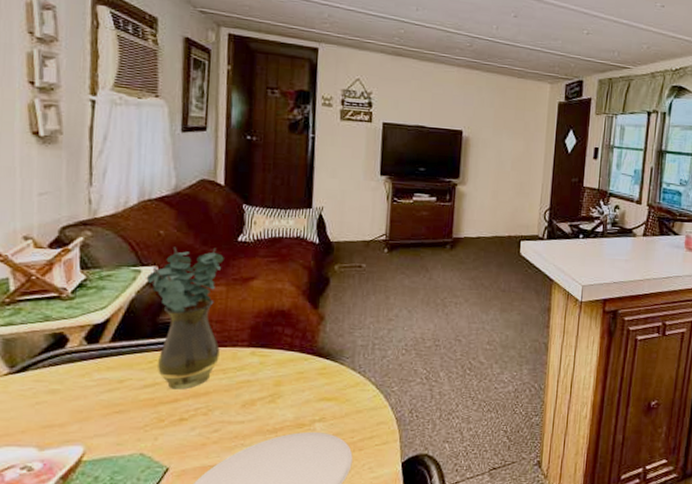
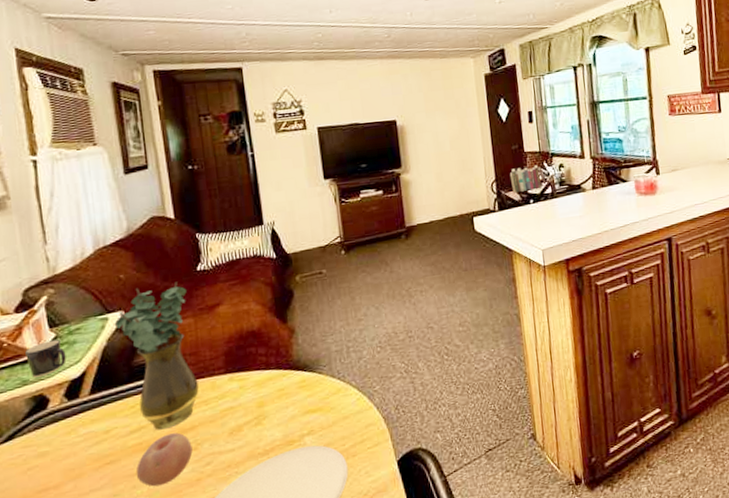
mug: none [52,282,93,317] -> present [25,339,67,379]
fruit: none [142,395,203,443] -> present [136,432,193,487]
books: none [564,200,601,226] -> present [509,164,548,194]

